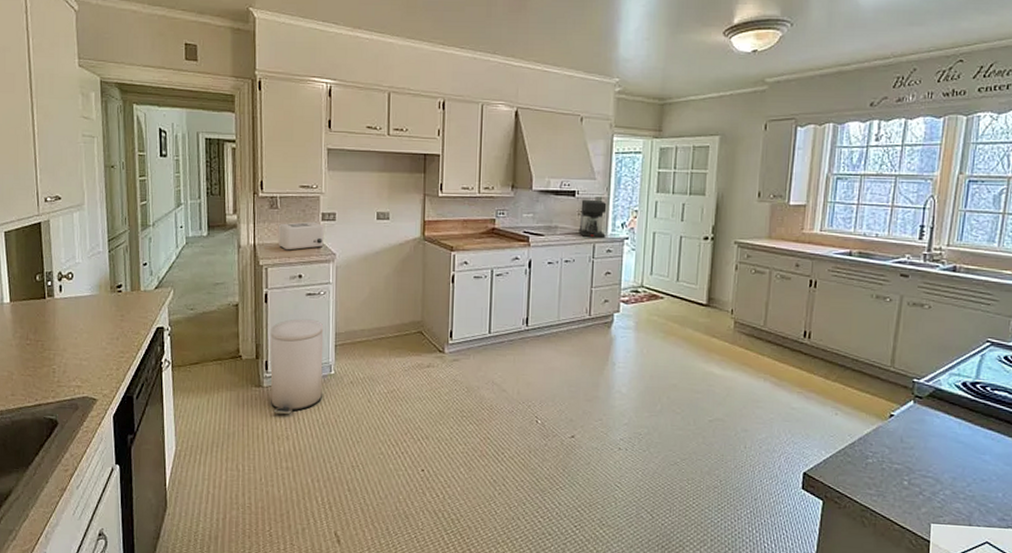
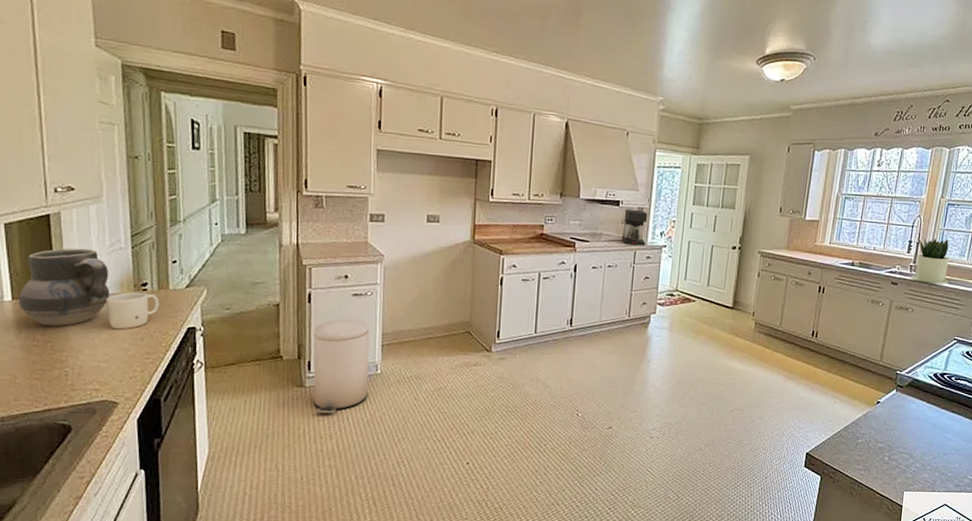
ceramic jug: none [15,253,91,327] -> present [19,248,110,327]
mug: none [87,293,132,330] -> present [106,292,159,330]
toaster: present [278,221,324,252] -> none [322,222,372,252]
planter: none [926,220,976,276] -> present [911,237,949,285]

